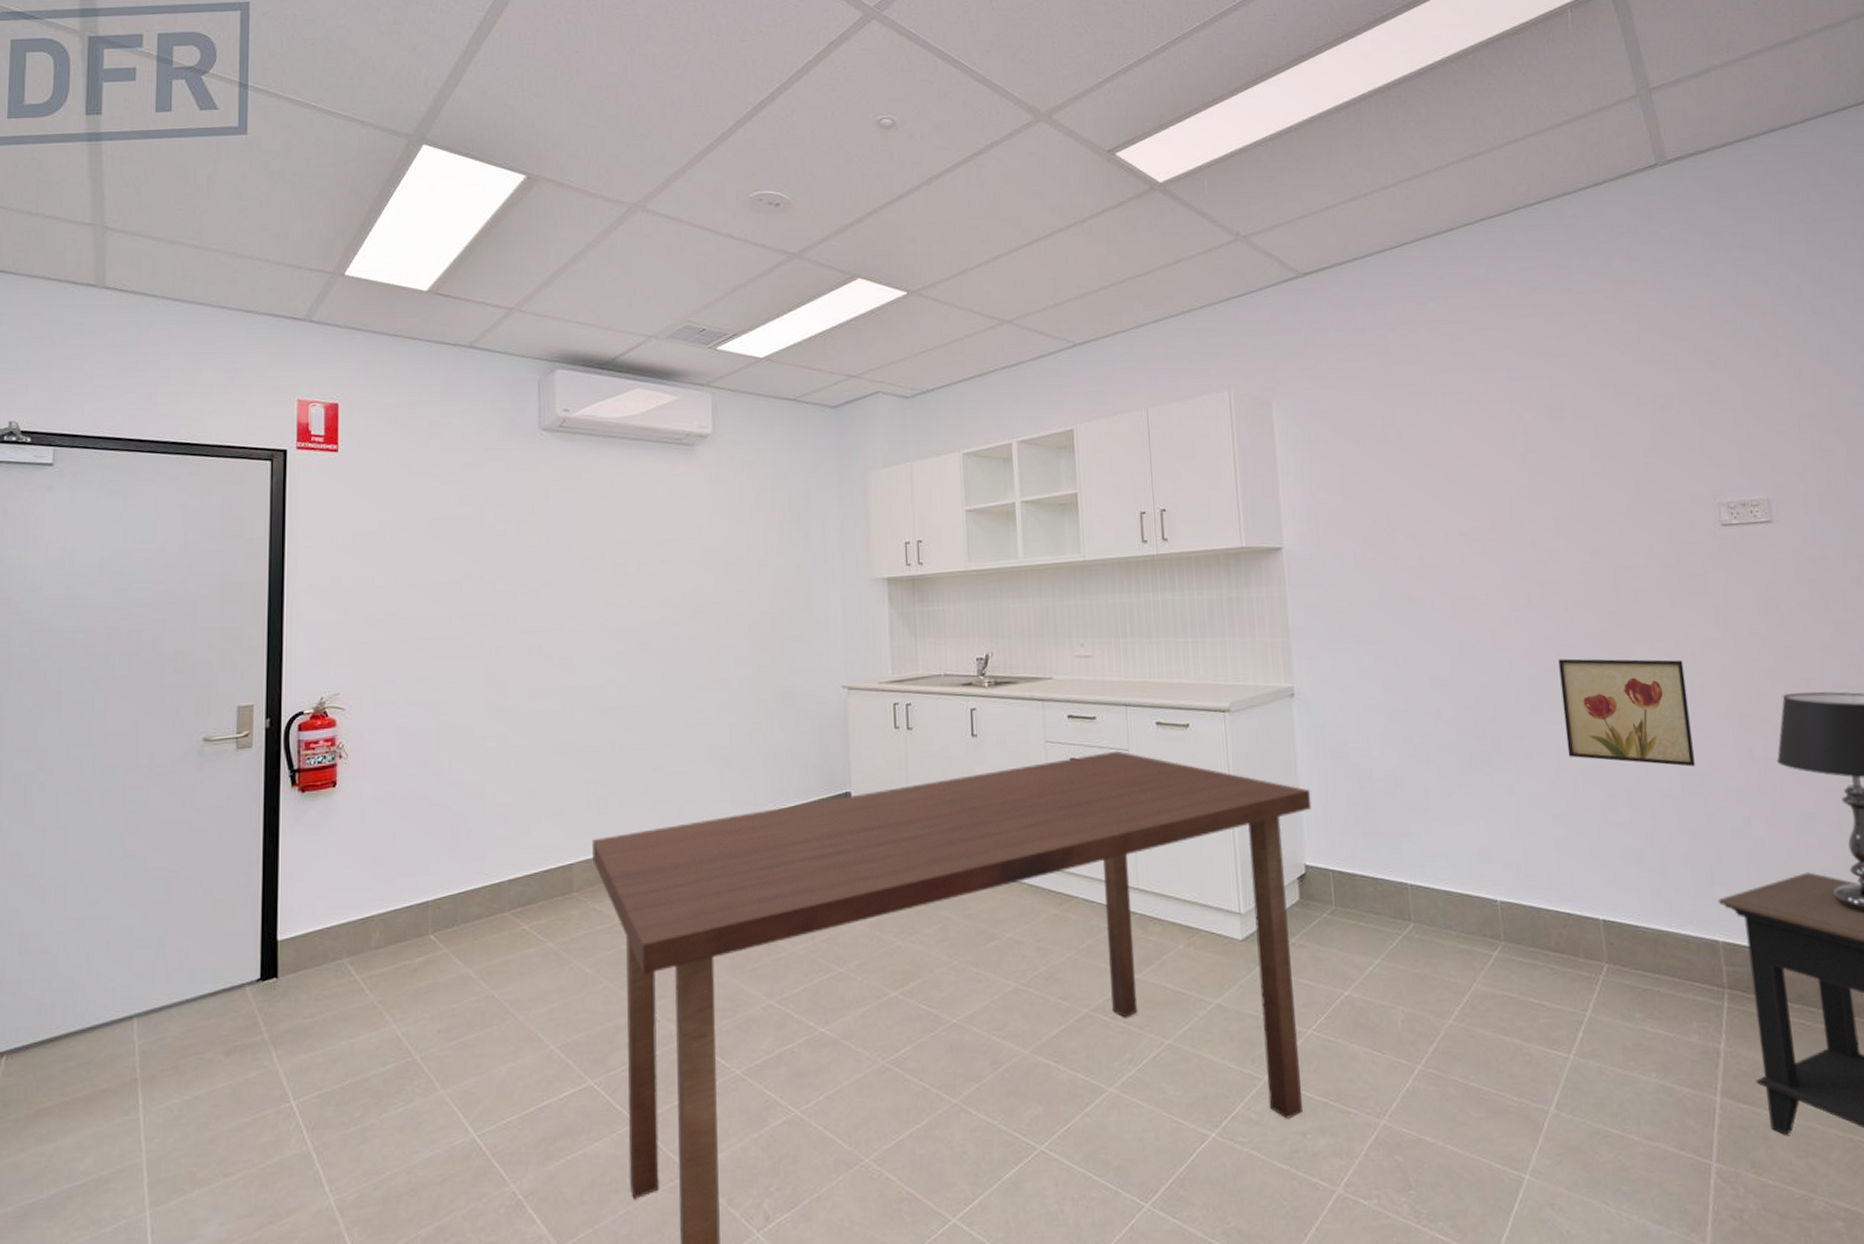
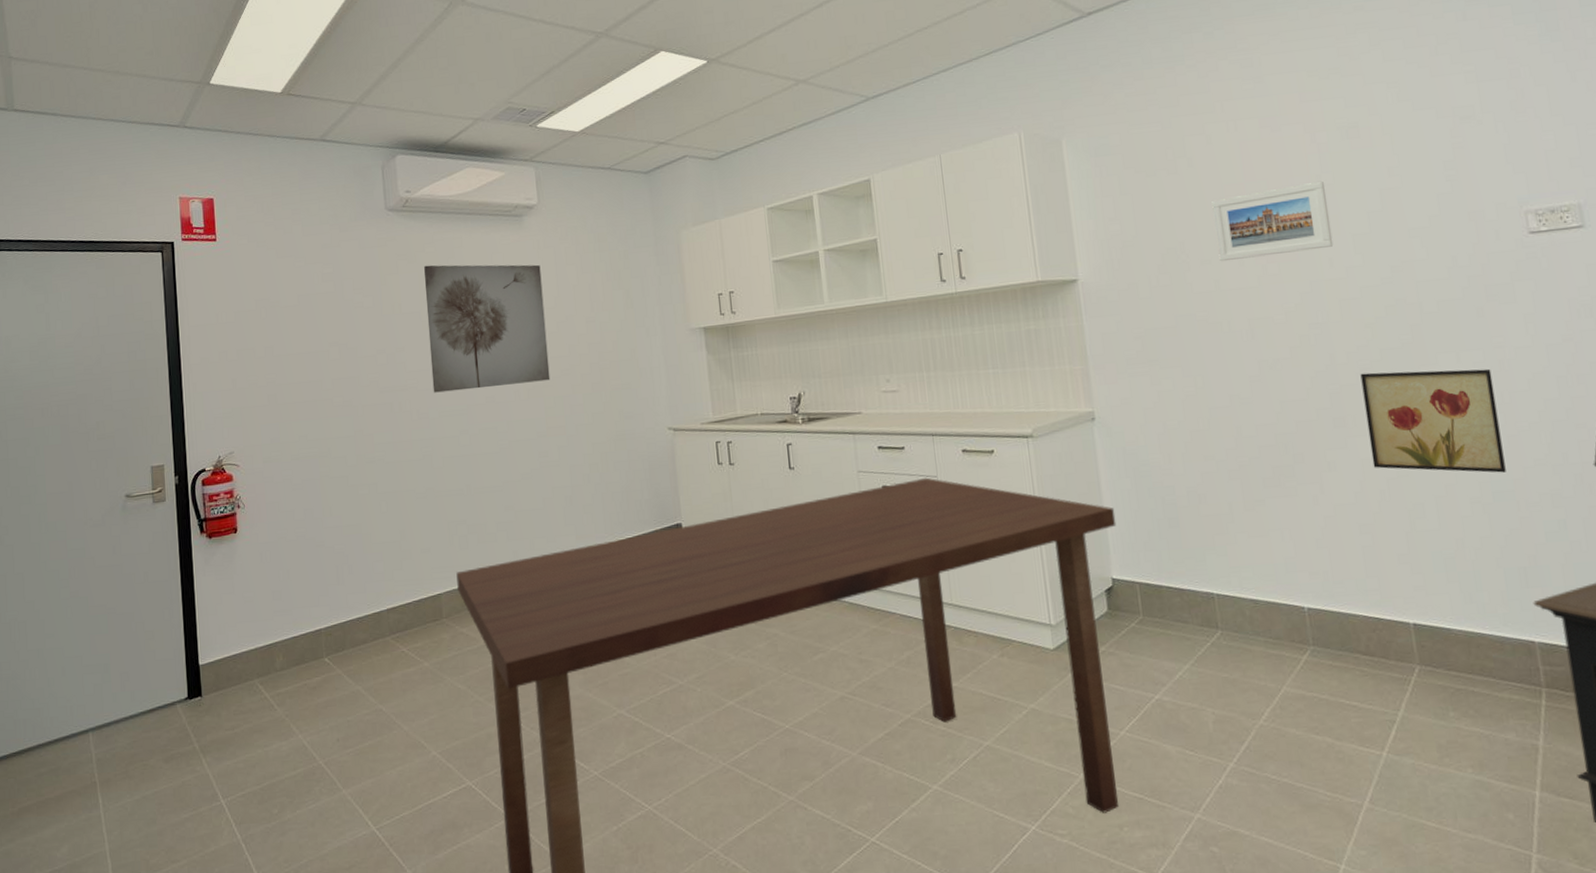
wall art: none [578,493,714,636] -> present [424,264,551,393]
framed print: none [1419,460,1536,538] -> present [1212,181,1334,262]

